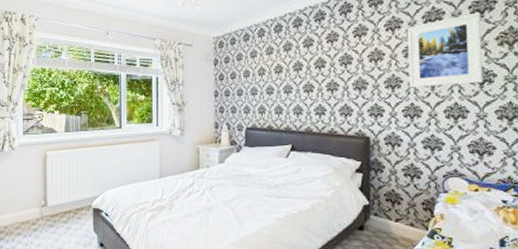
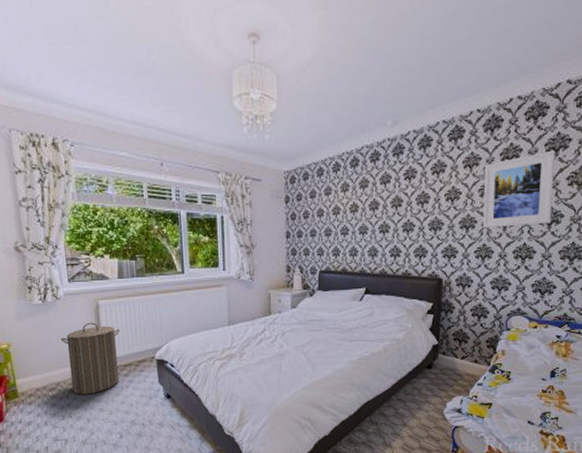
laundry hamper: none [12,171,63,239] -> present [60,322,120,395]

